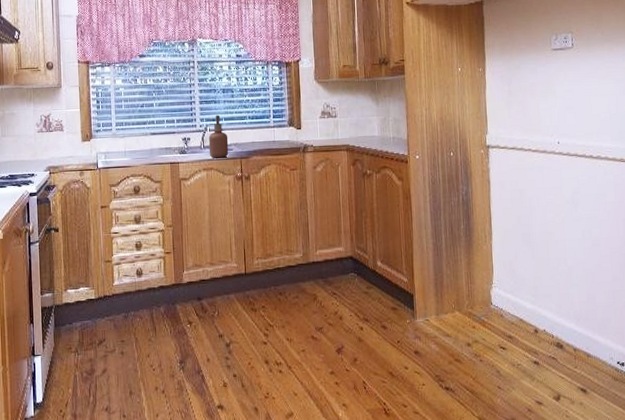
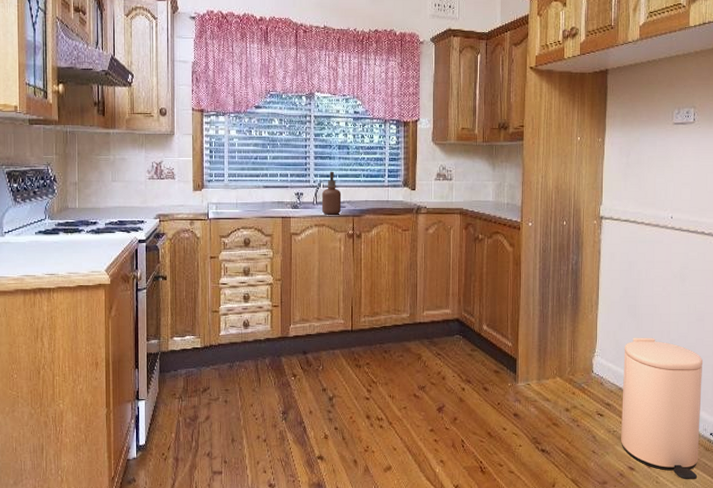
pedal bin: none [521,265,609,413] -> present [621,337,704,480]

